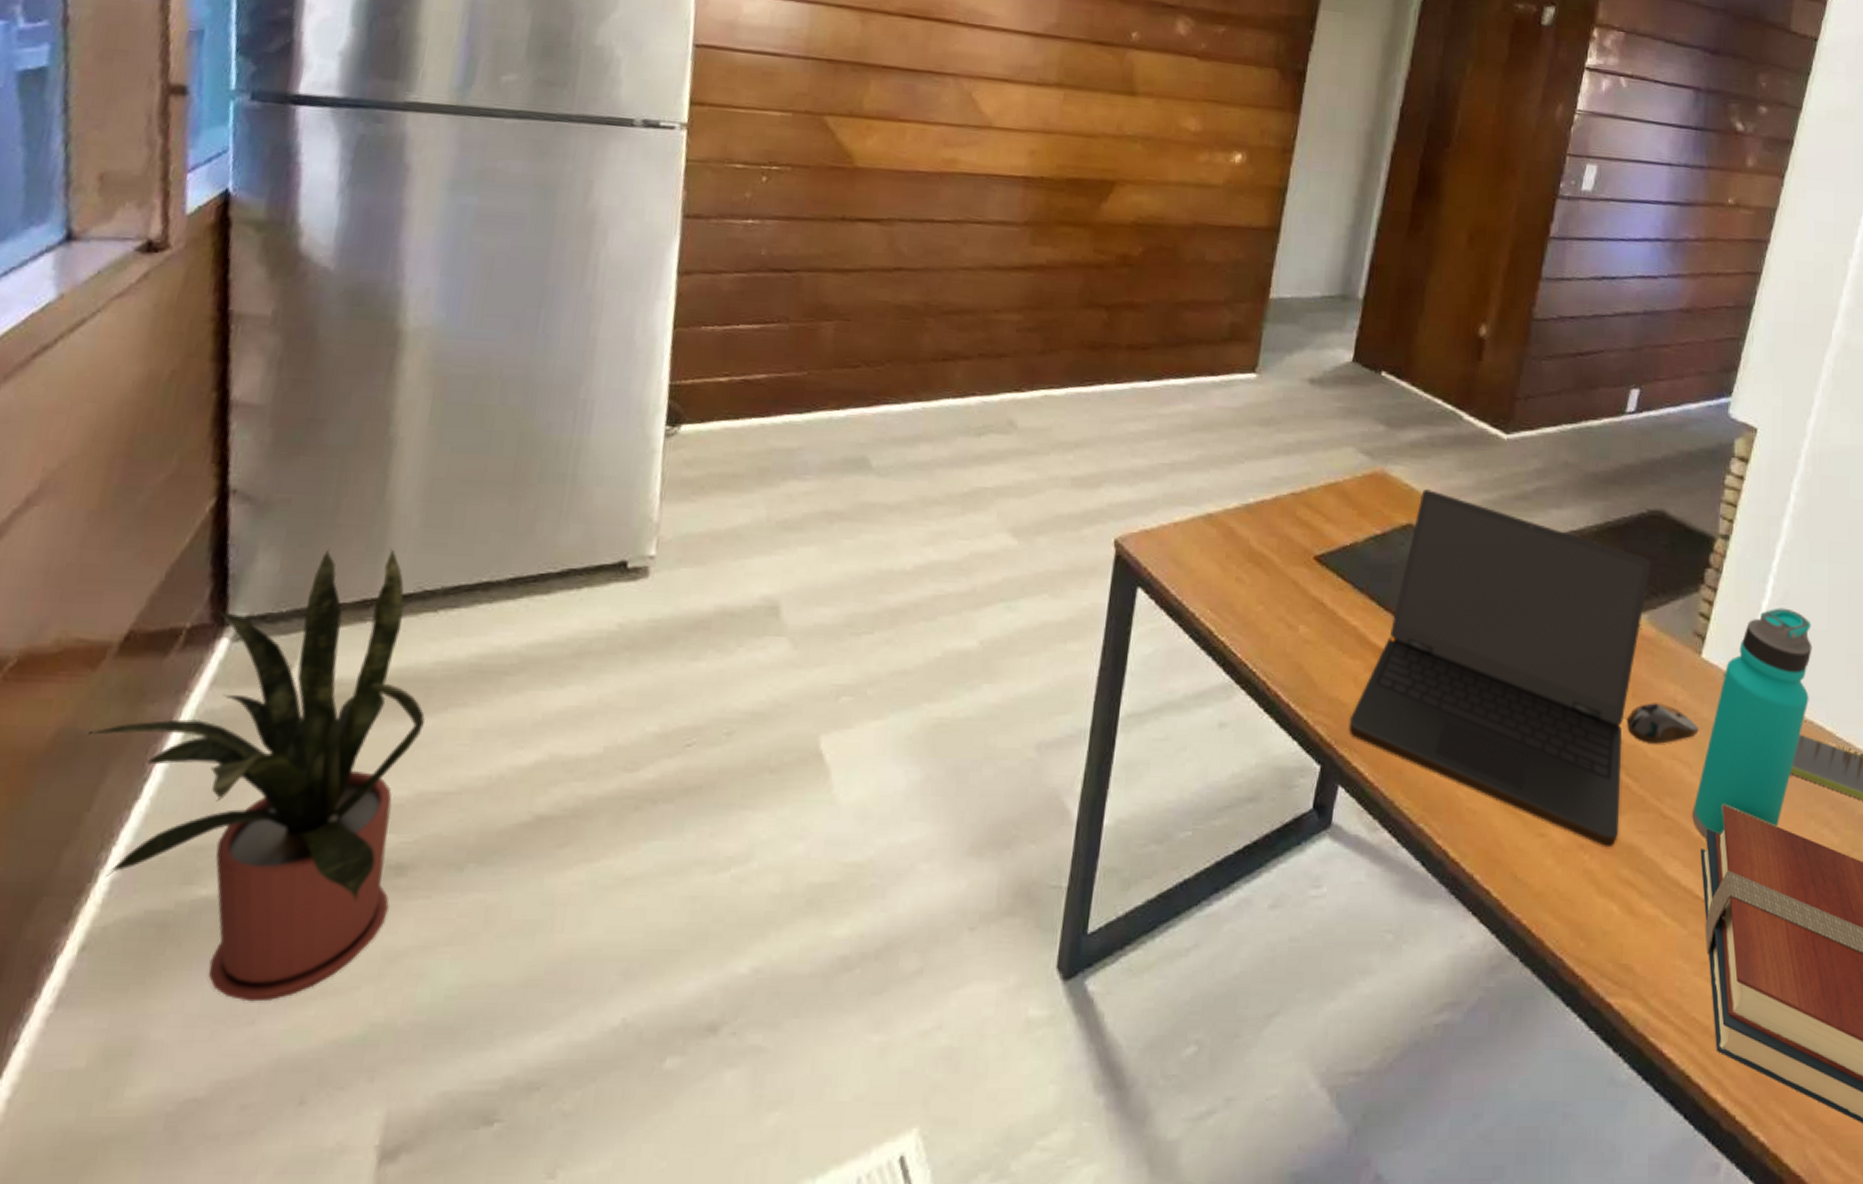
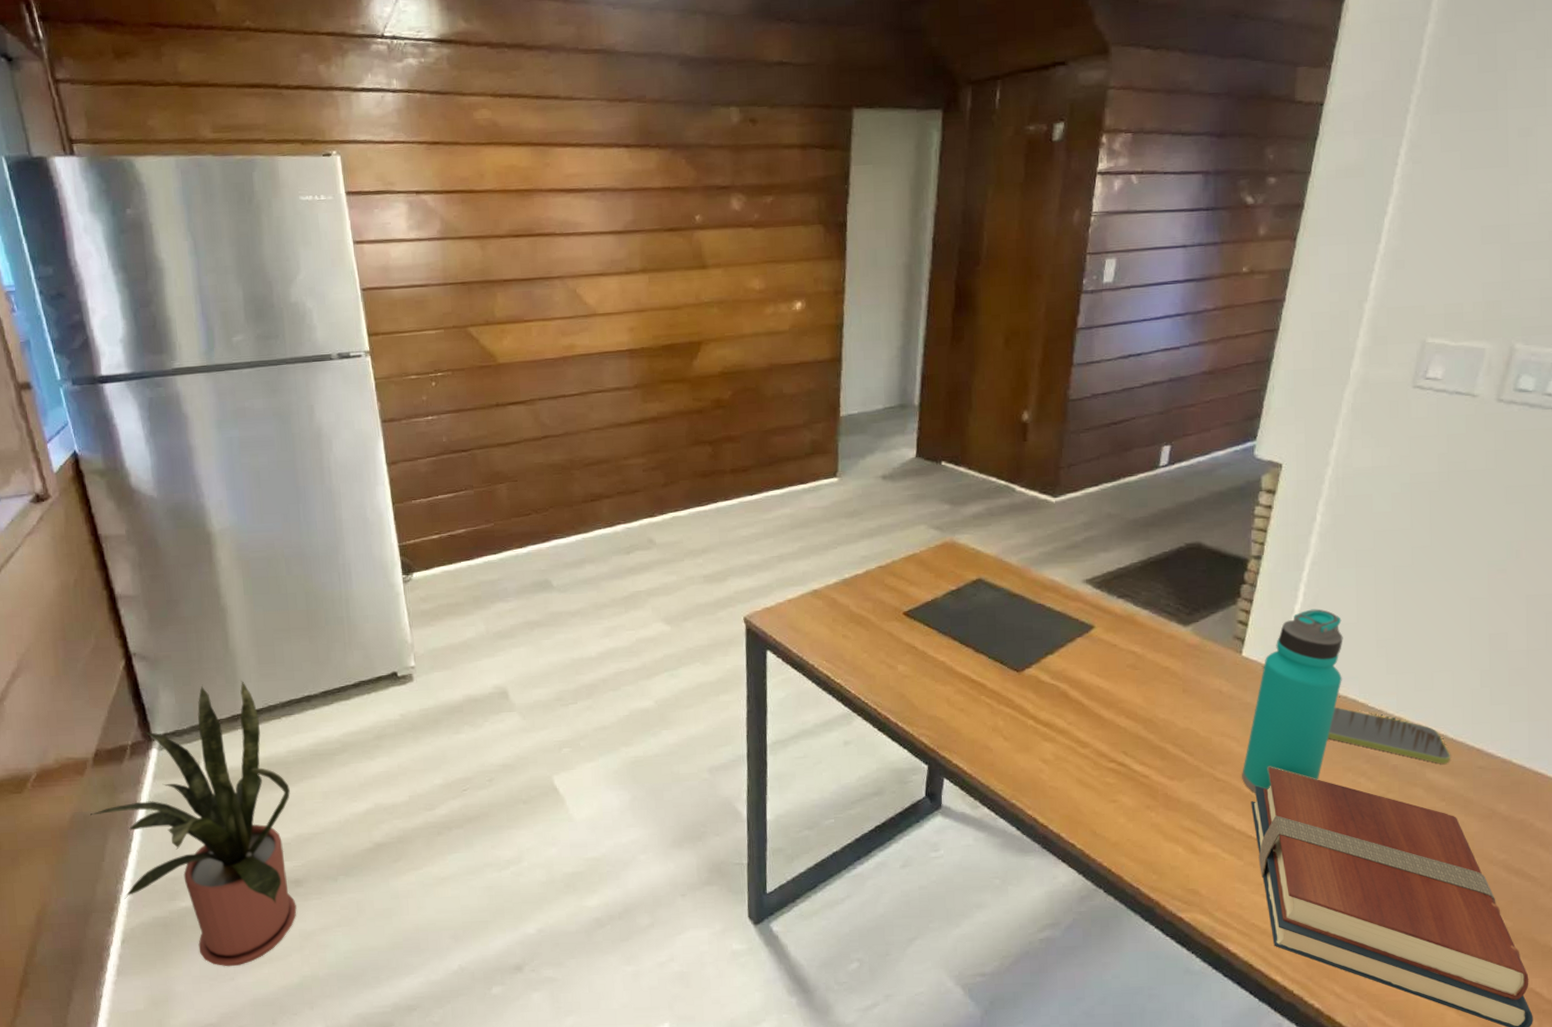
laptop: present [1348,488,1652,846] -> none [946,549,1193,805]
computer mouse: present [1626,703,1699,744] -> none [1178,694,1243,726]

